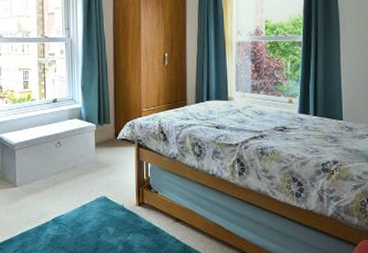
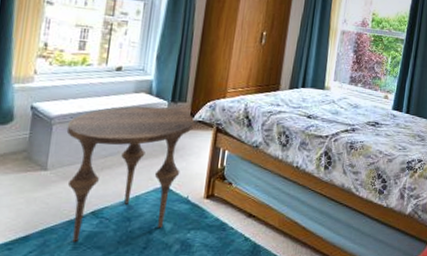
side table: none [25,130,120,244] -> present [66,106,195,243]

